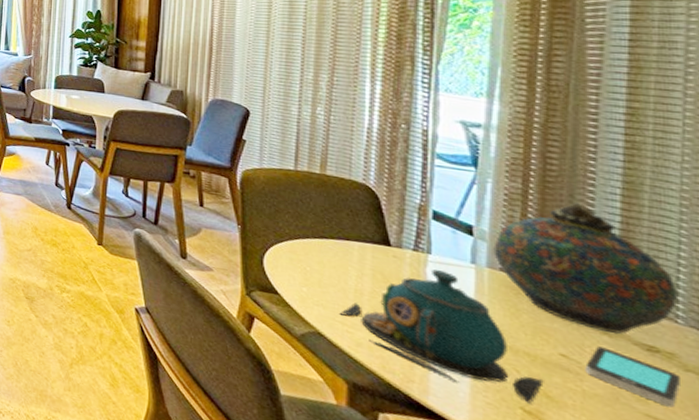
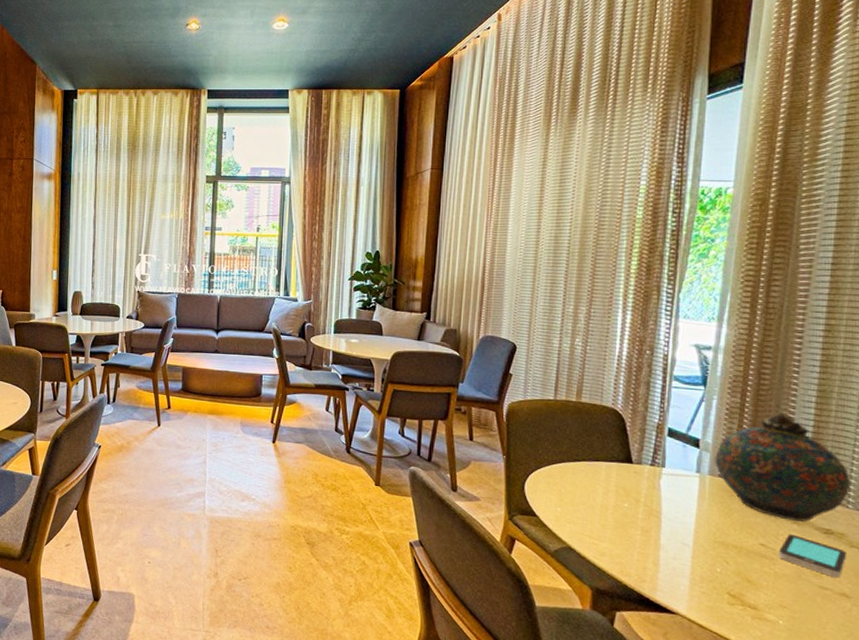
teapot: present [340,269,544,404] -> none [588,481,746,589]

